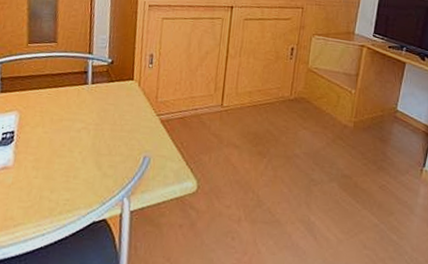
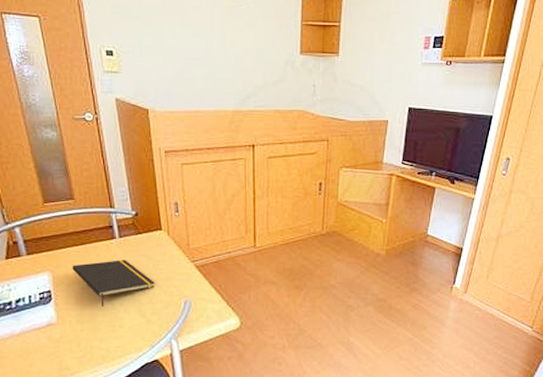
notepad: none [40,106,118,155] -> present [72,260,155,308]

